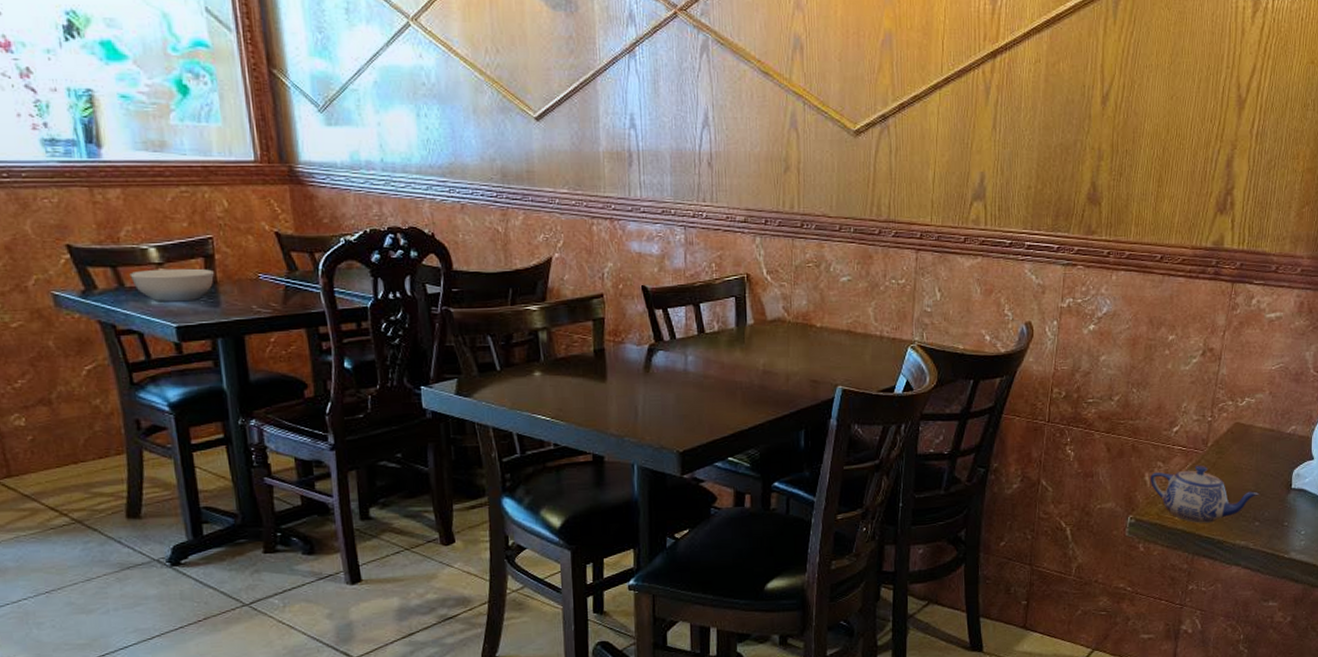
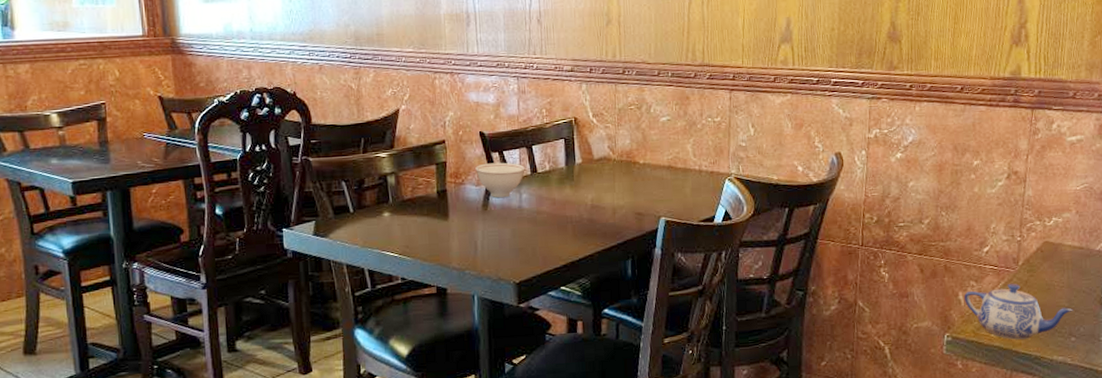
bowl: present [129,268,215,302] -> none [34,130,107,161]
bowl: none [637,320,692,360] -> present [475,162,525,198]

